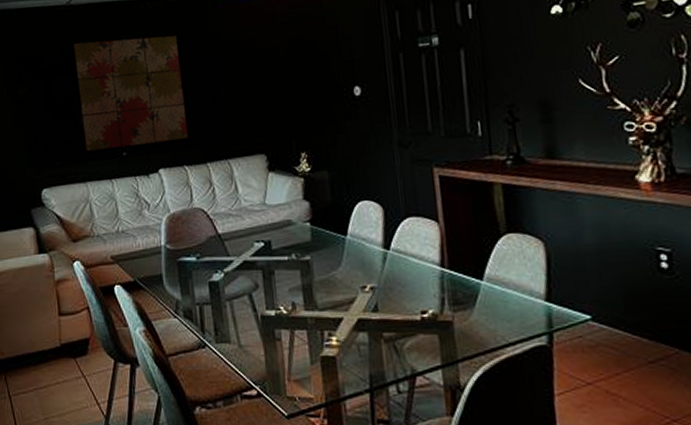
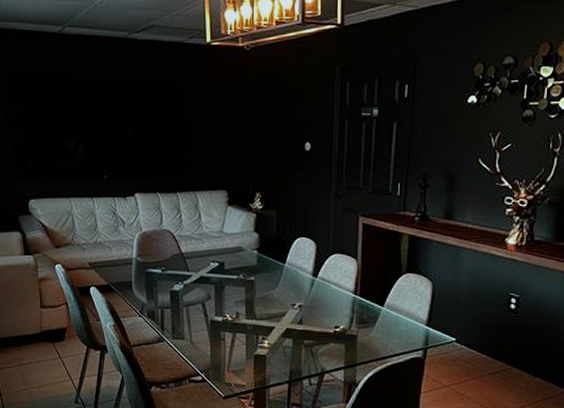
wall art: present [73,35,188,152] -> none [64,71,162,171]

